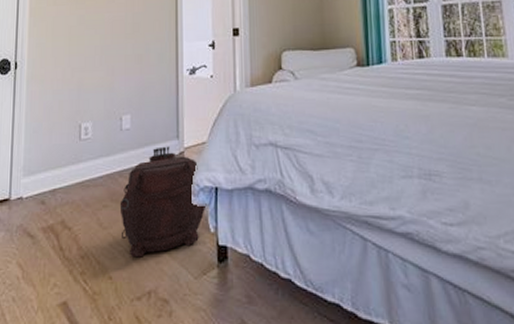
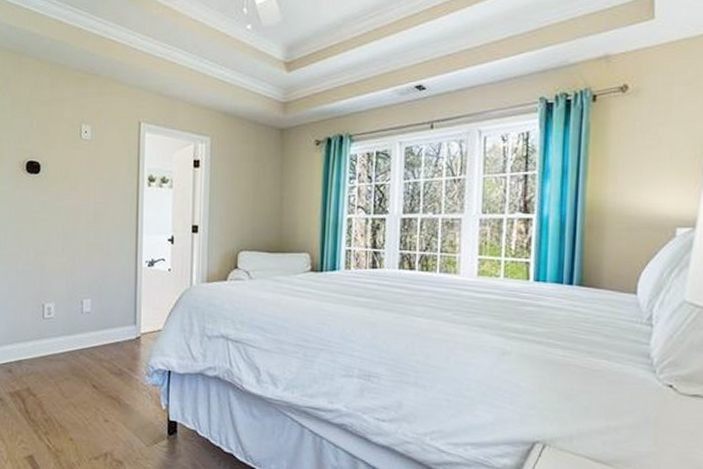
backpack: present [119,146,207,258] -> none [80,330,160,425]

